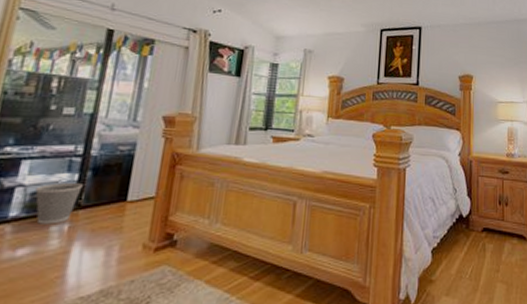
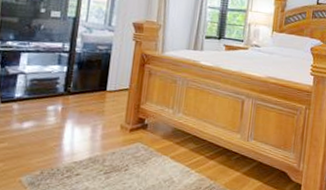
wastebasket: present [35,182,83,224] -> none [33,73,71,105]

